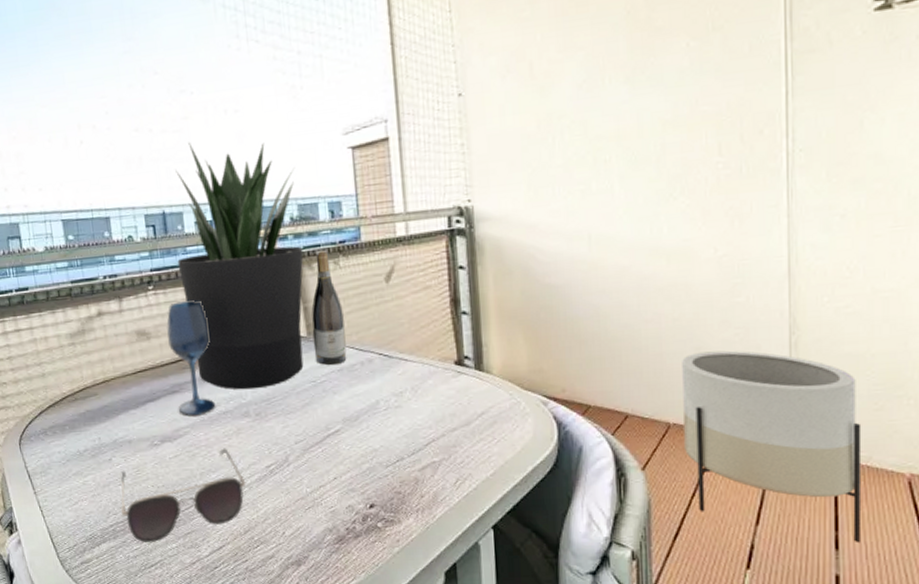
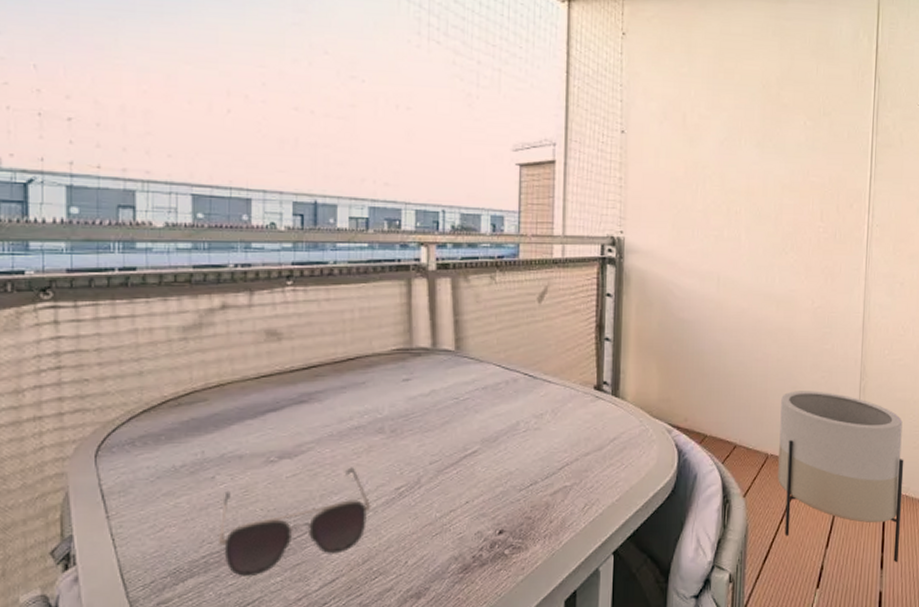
wineglass: present [166,300,216,415] -> none [302,302,352,429]
planter: present [175,142,304,390] -> none [324,131,462,403]
wine bottle: present [310,250,347,365] -> none [460,264,495,382]

